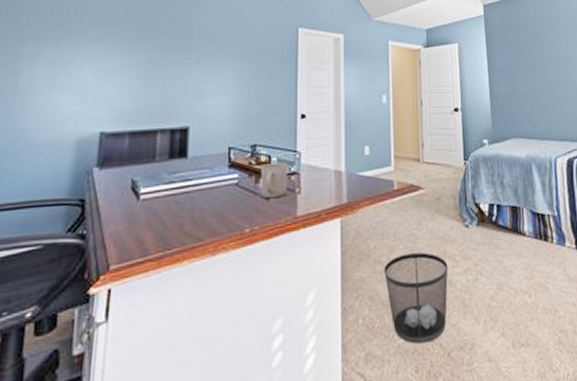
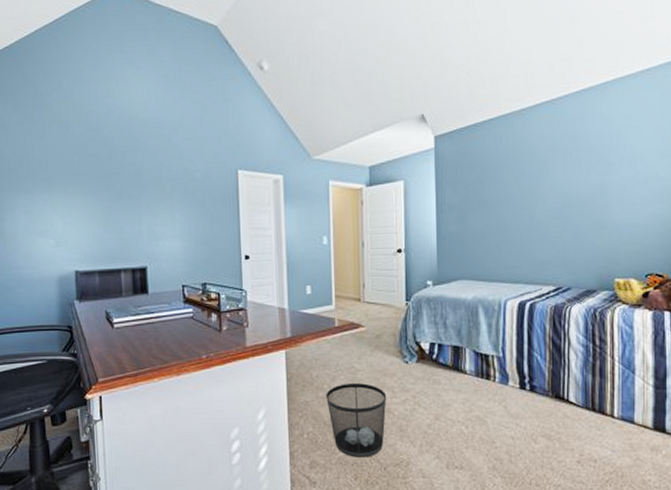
mug: present [260,162,288,199] -> none [212,299,236,331]

